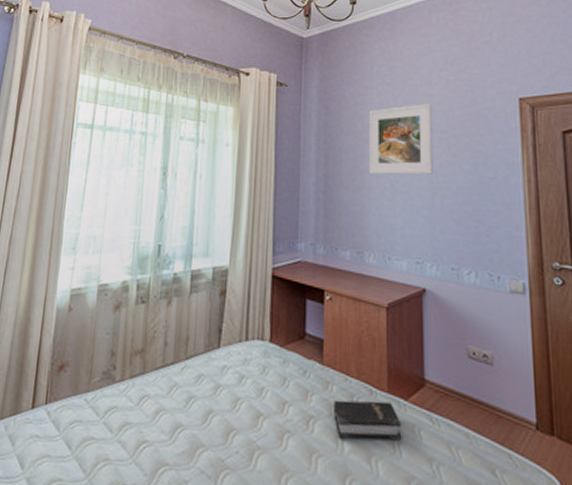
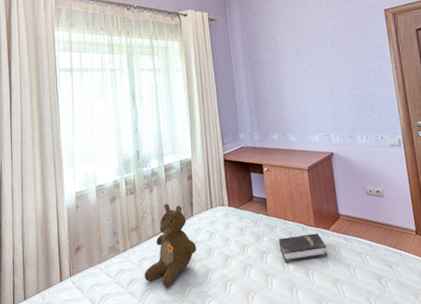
teddy bear: none [142,324,219,443] -> present [144,203,197,287]
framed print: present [368,104,433,175] -> none [279,21,330,77]

